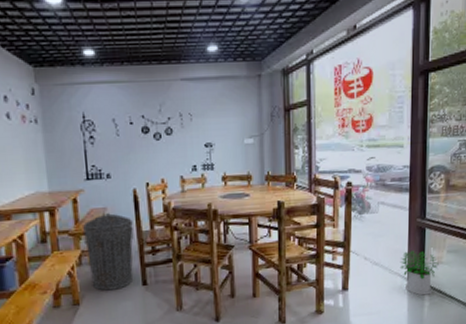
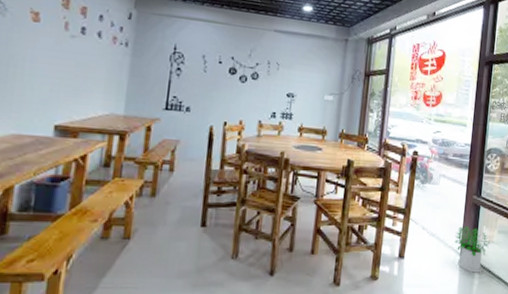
trash can: present [83,213,134,291] -> none [148,146,203,228]

